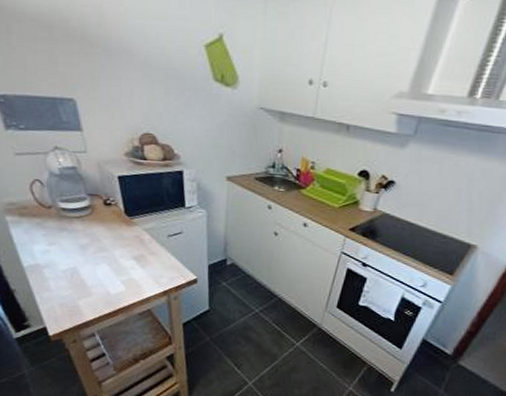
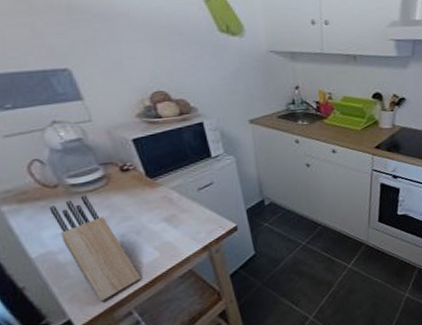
knife block: none [42,220,106,319] -> present [49,195,141,302]

